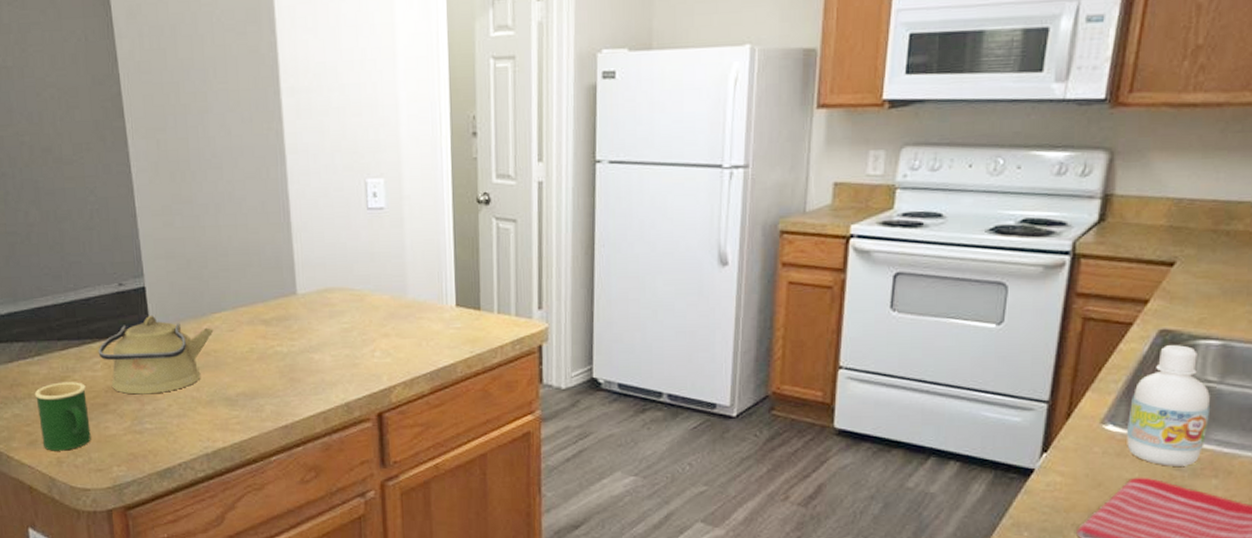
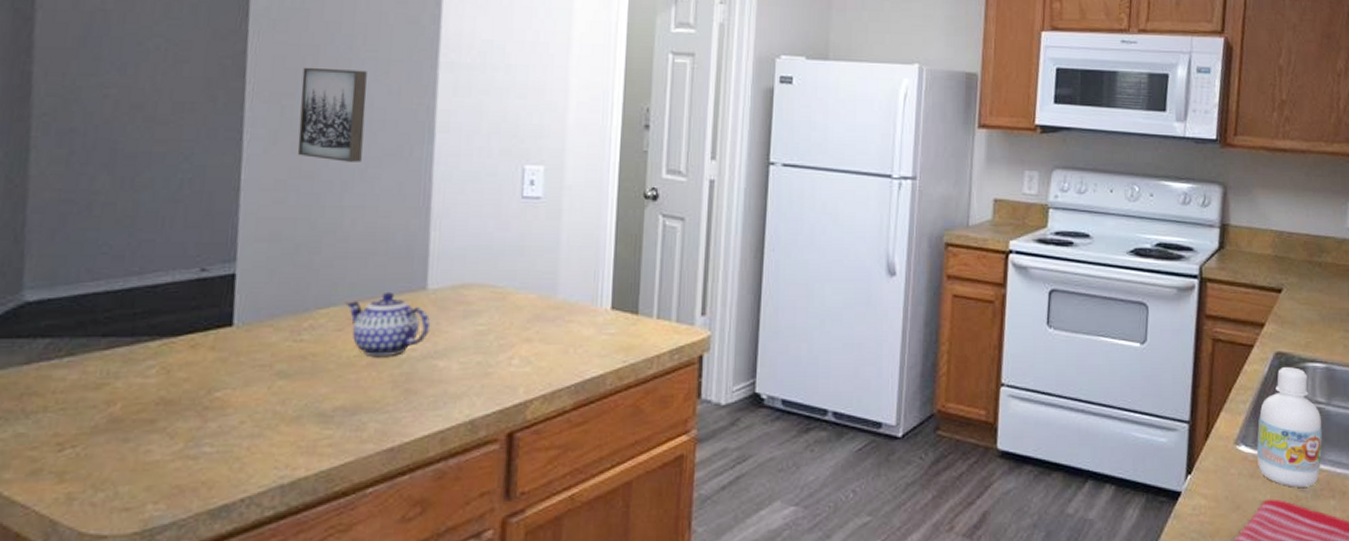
mug: present [34,382,91,451] -> none [50,391,129,484]
kettle: present [98,316,214,395] -> none [156,309,316,408]
wall art: none [169,102,228,186] -> present [297,67,367,162]
teapot: none [233,297,304,353] -> present [346,291,431,358]

